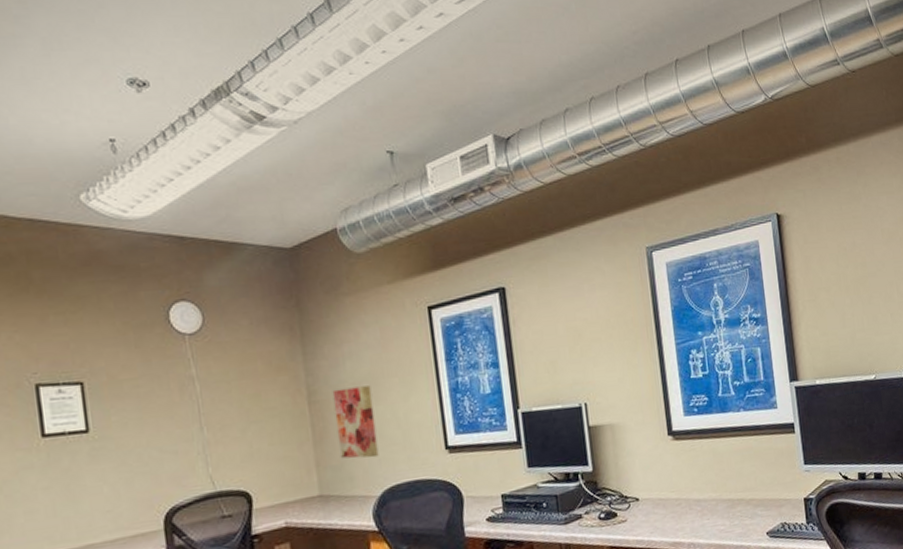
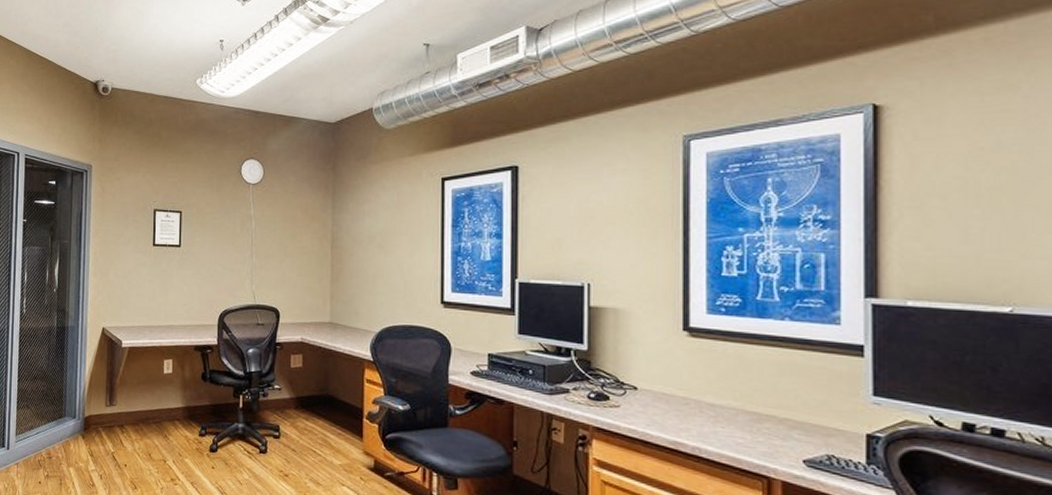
wall art: present [332,385,379,459] -> none [350,239,383,300]

